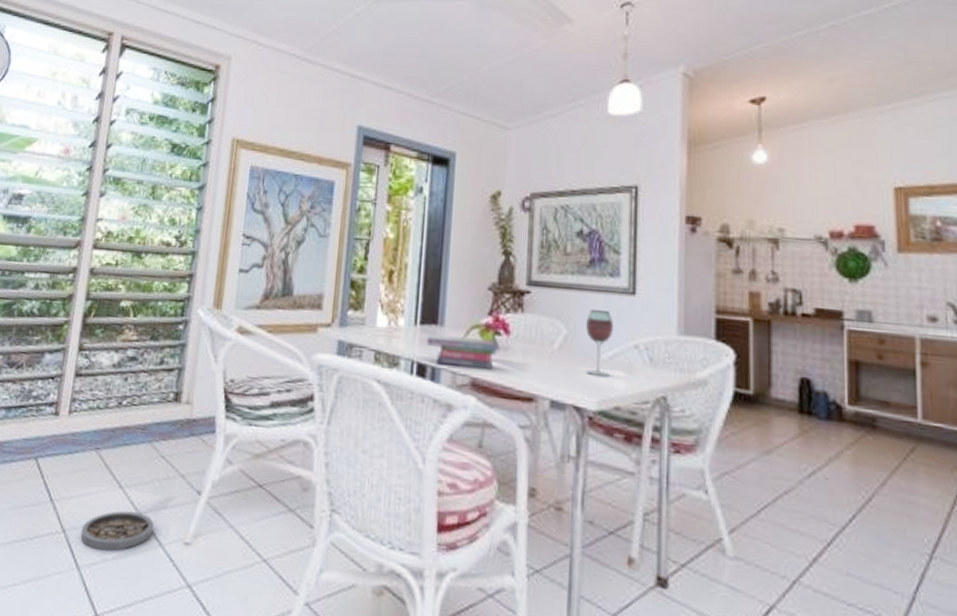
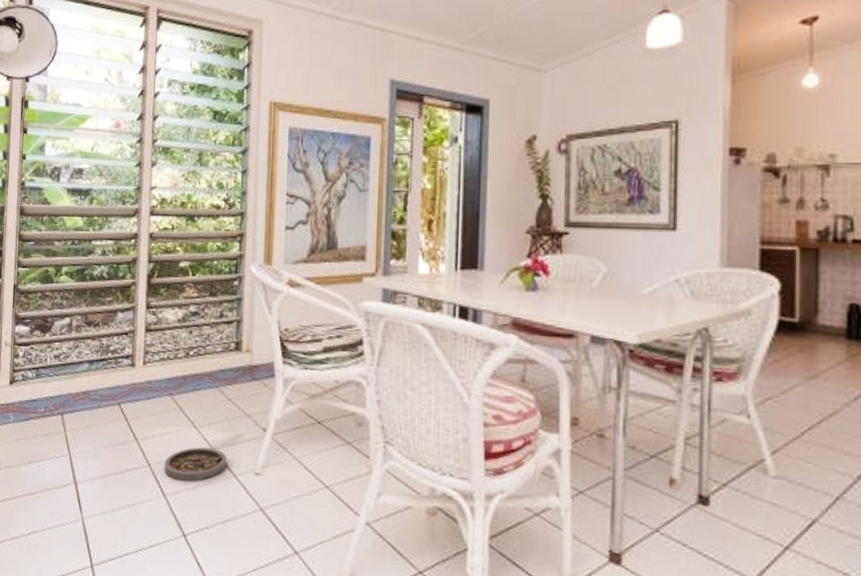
books: present [427,334,497,370] -> none [468,279,536,309]
wineglass: present [586,309,613,377] -> none [625,246,653,311]

